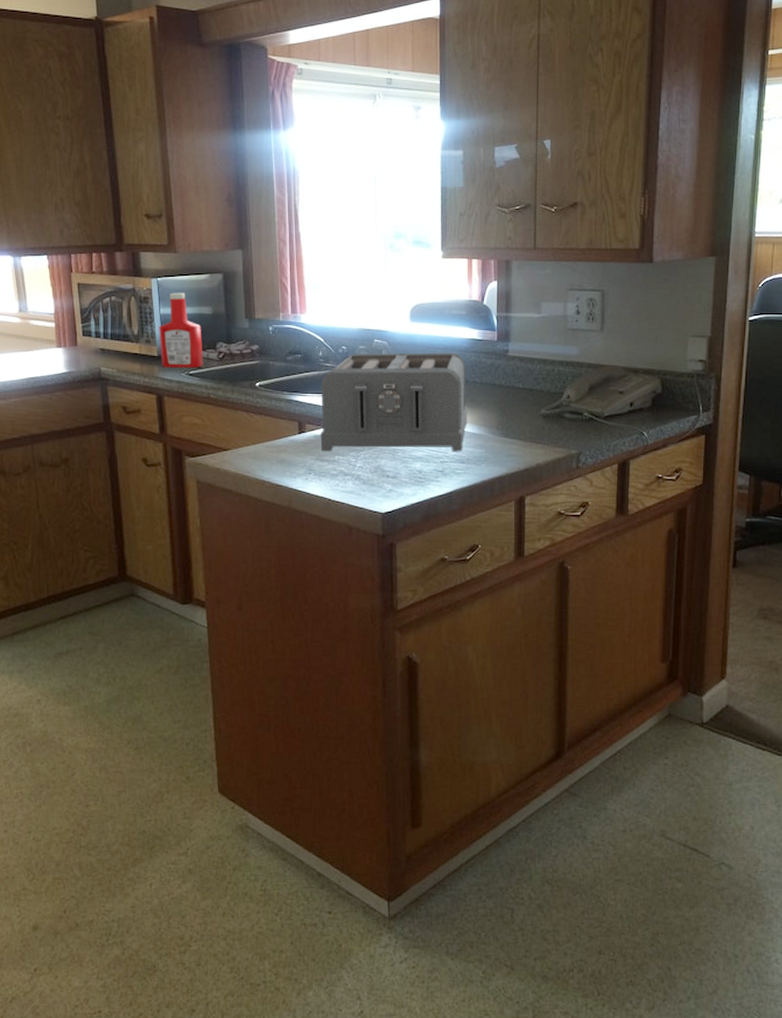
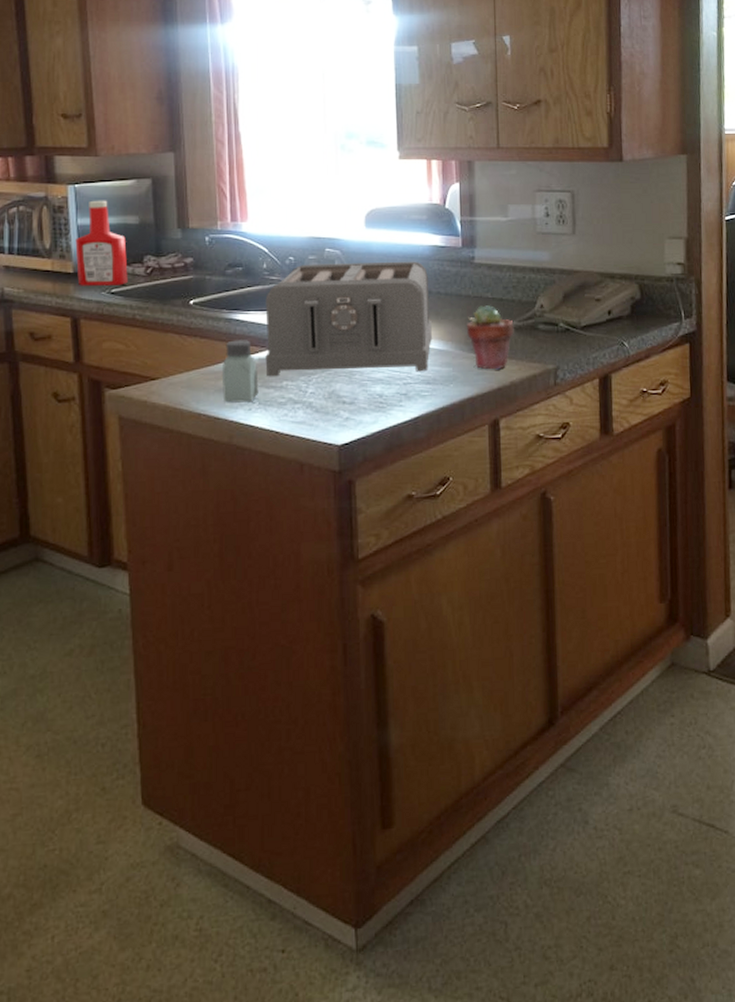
saltshaker: none [284,419,314,473] -> present [223,340,259,403]
potted succulent: none [498,393,542,453] -> present [466,304,514,370]

